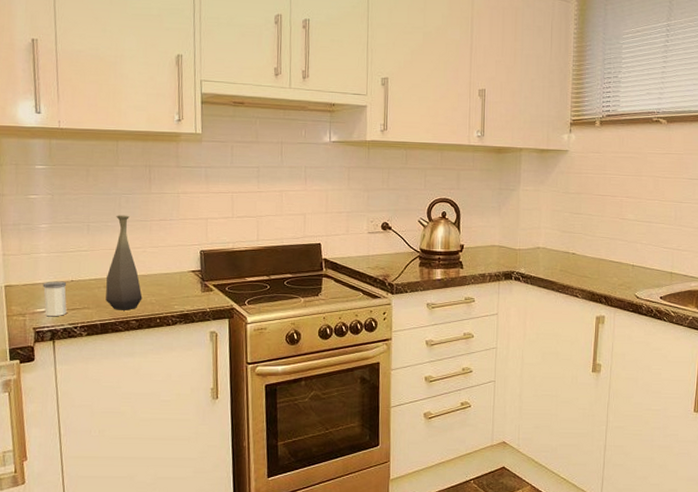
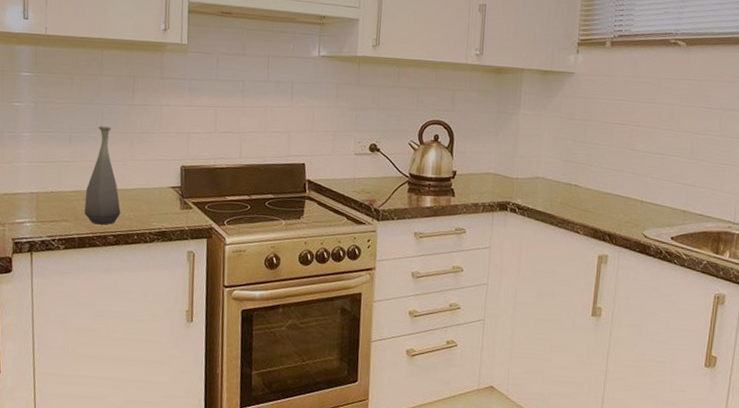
salt shaker: present [42,281,67,317] -> none [23,191,47,228]

